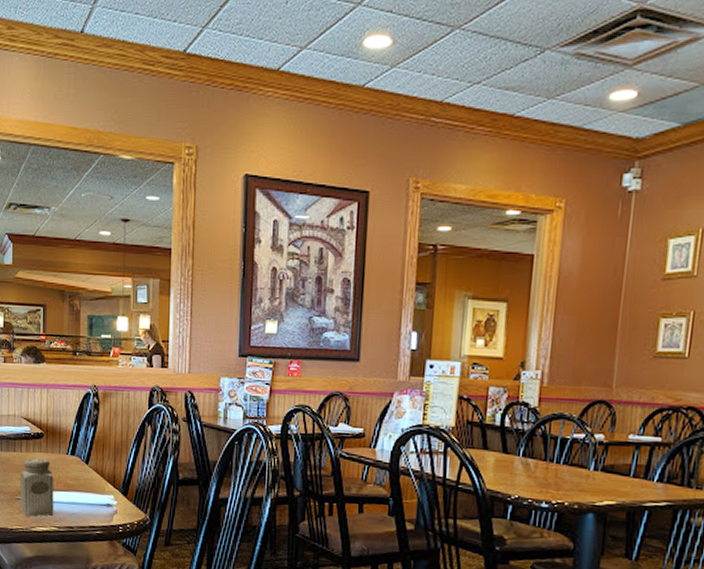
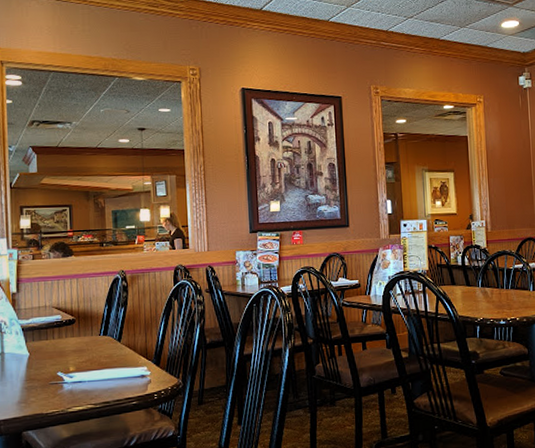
salt shaker: present [20,458,54,517] -> none [54,342,89,399]

